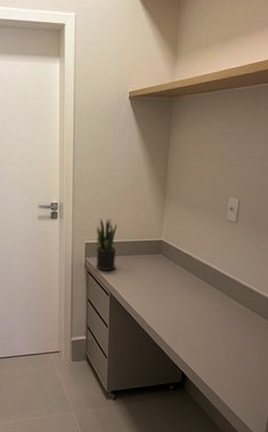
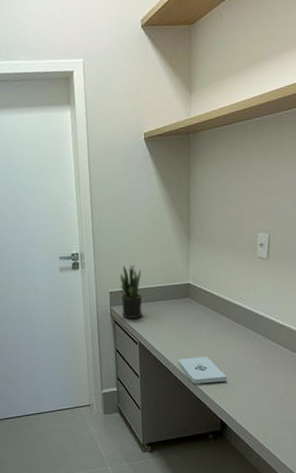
notepad: none [146,311,191,337] -> present [177,357,227,384]

